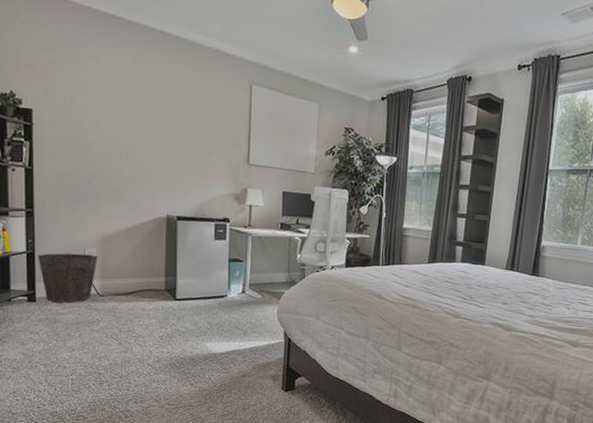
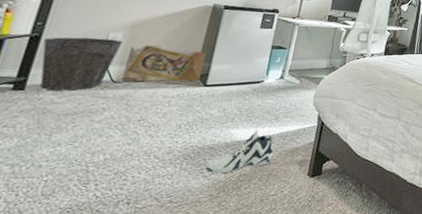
cardboard box: none [105,259,170,296] -> present [122,45,206,82]
sneaker: none [190,343,248,383] -> present [205,129,274,174]

